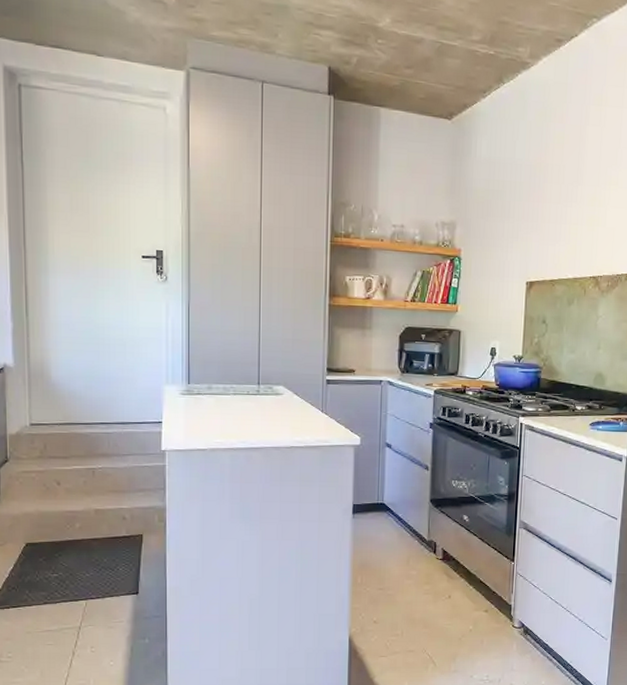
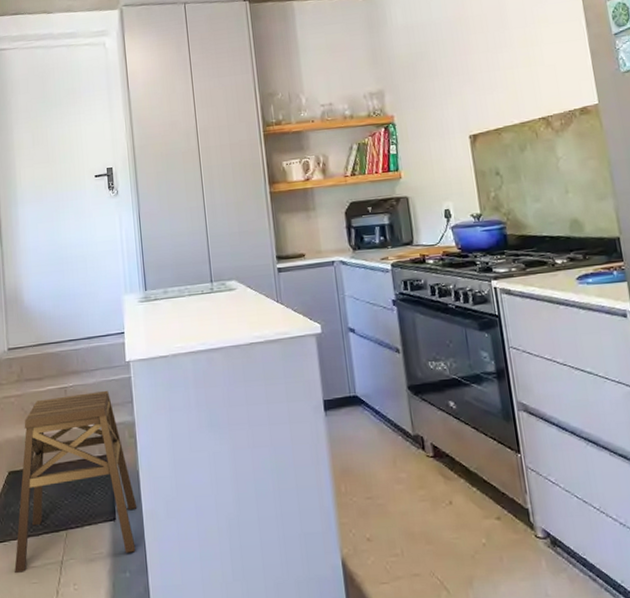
stool: none [29,475,162,635] -> present [14,390,137,573]

